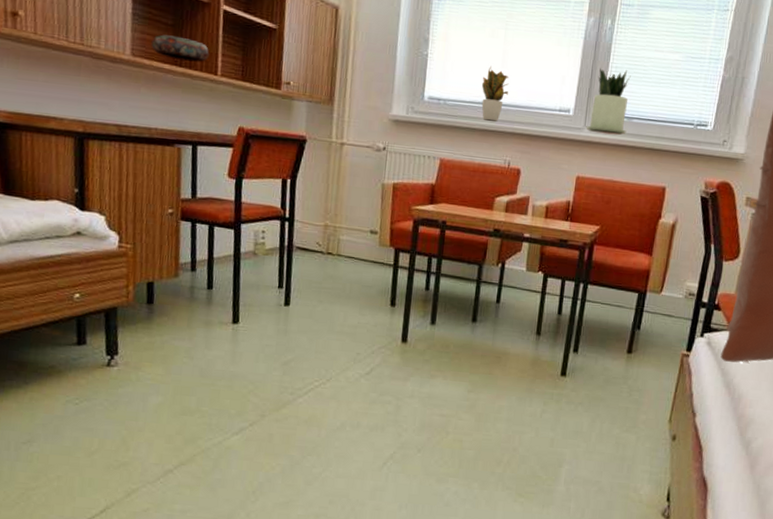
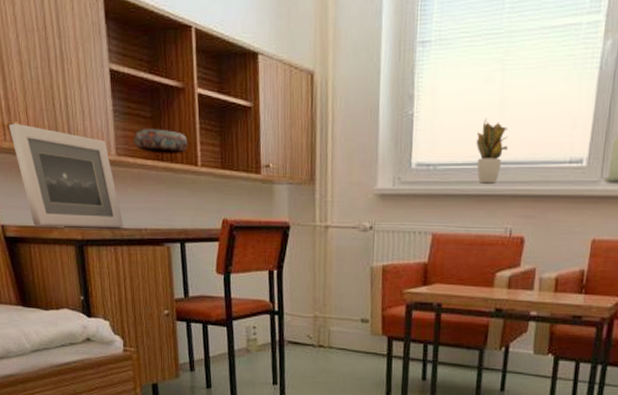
picture frame: none [11,11,132,126] -> present [8,123,124,229]

